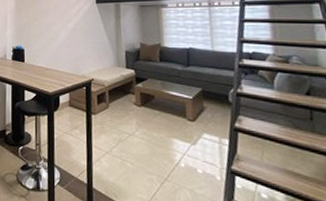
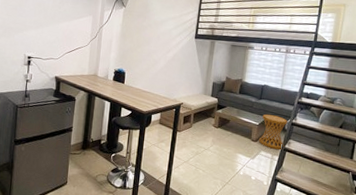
side table: none [195,84,234,130] -> present [259,114,288,150]

